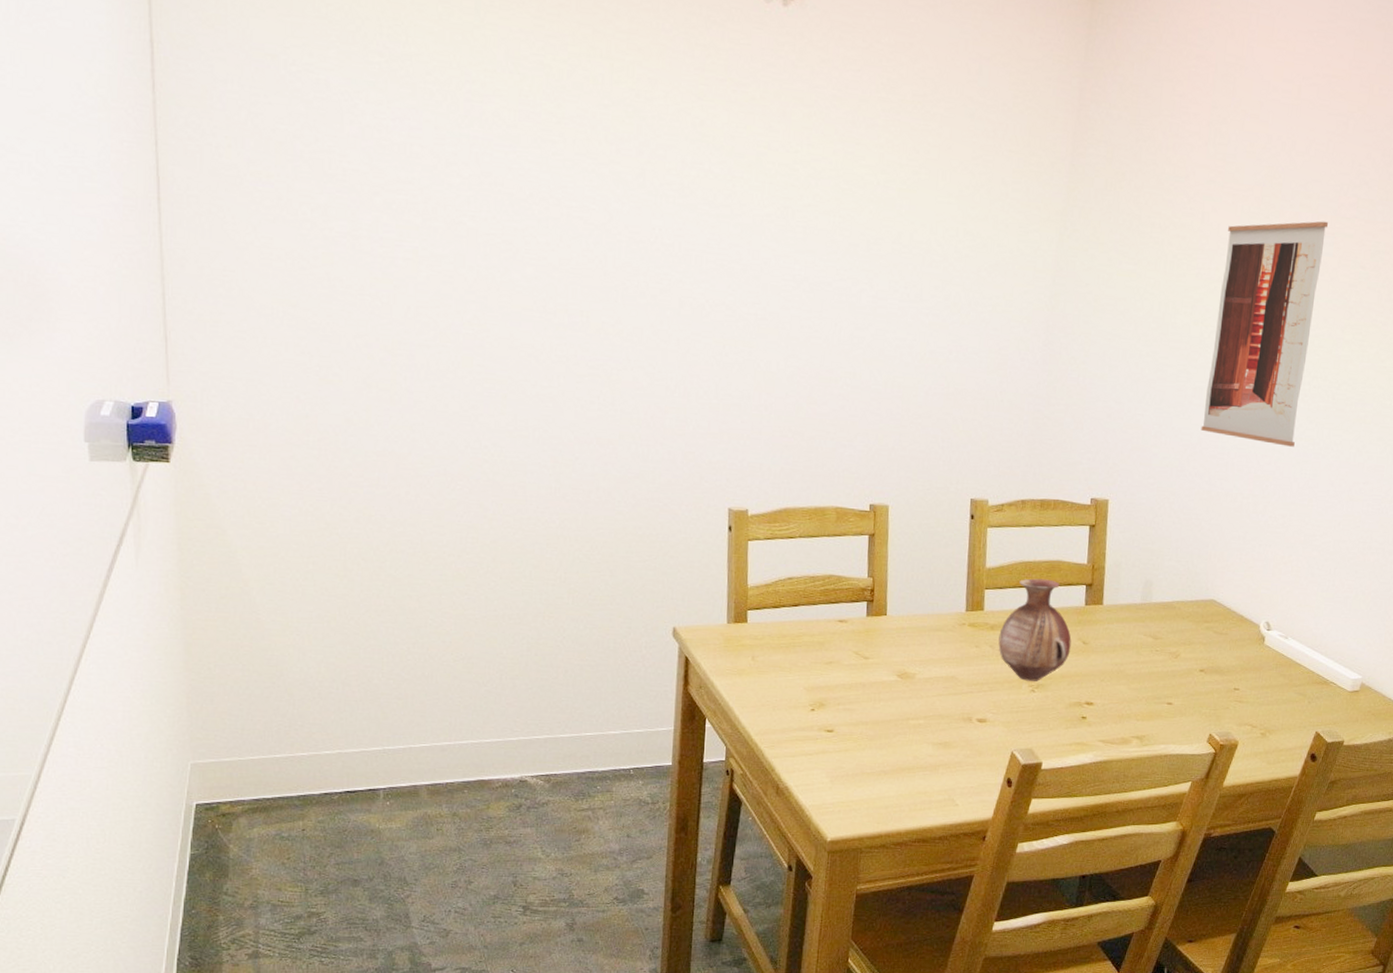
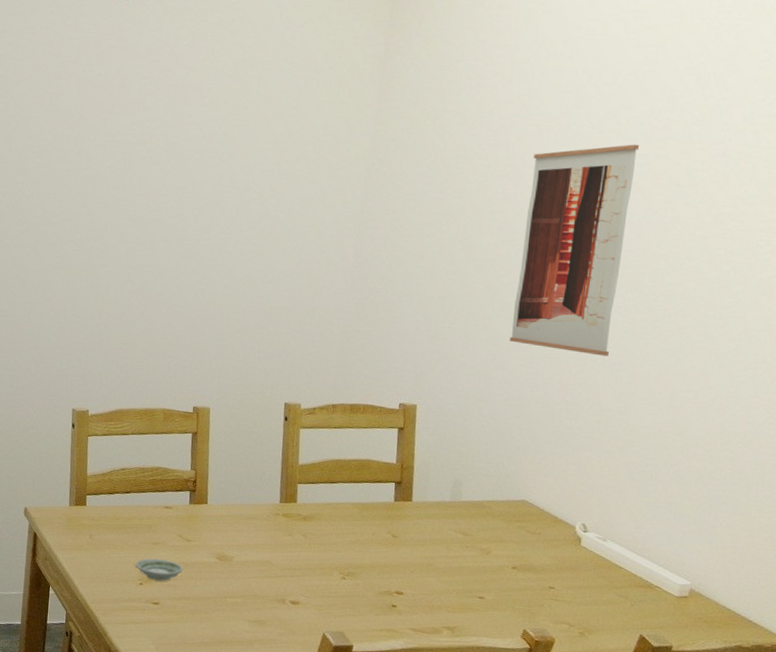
saucer: none [807,680,861,705] -> present [136,558,184,581]
vase: present [998,578,1072,681] -> none [310,475,381,570]

